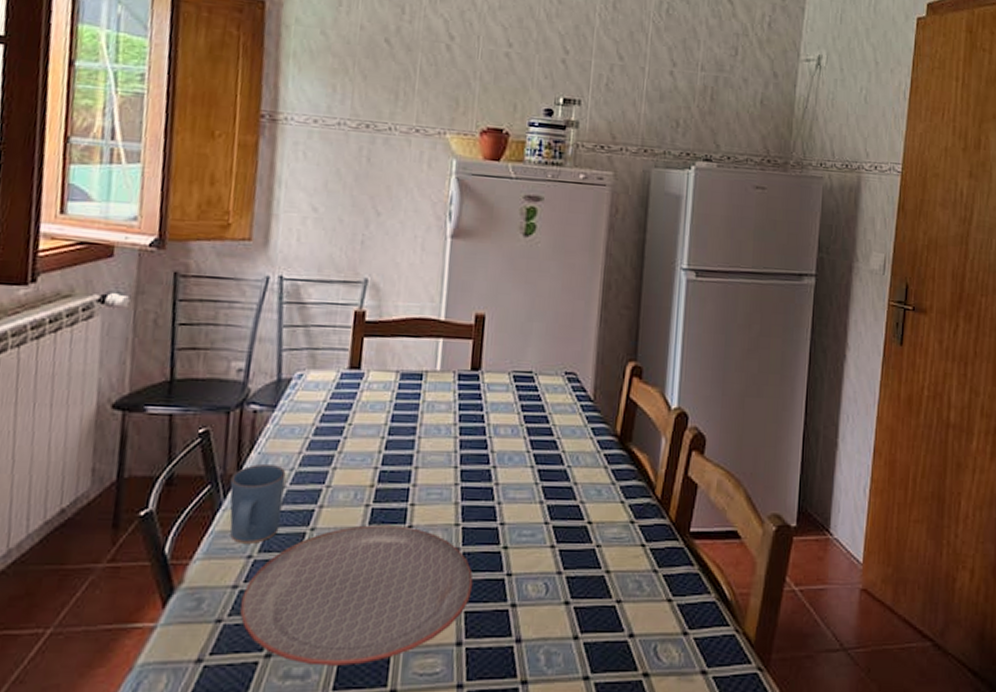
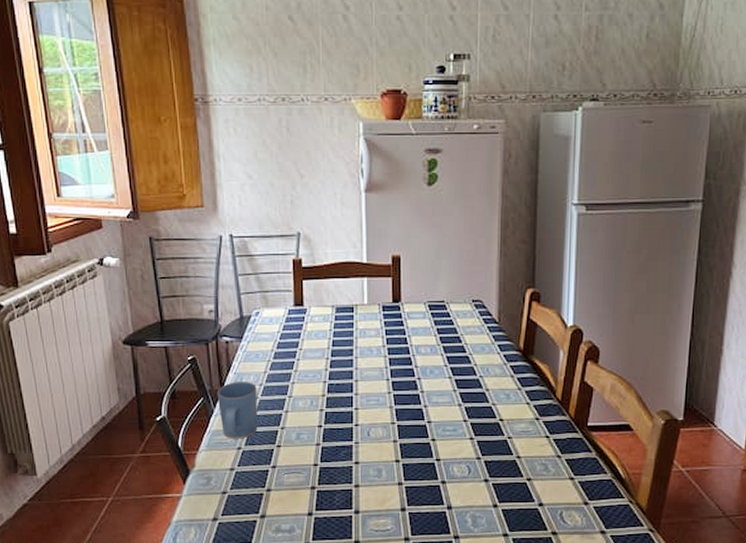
plate: present [240,525,473,666] -> none [238,424,410,524]

